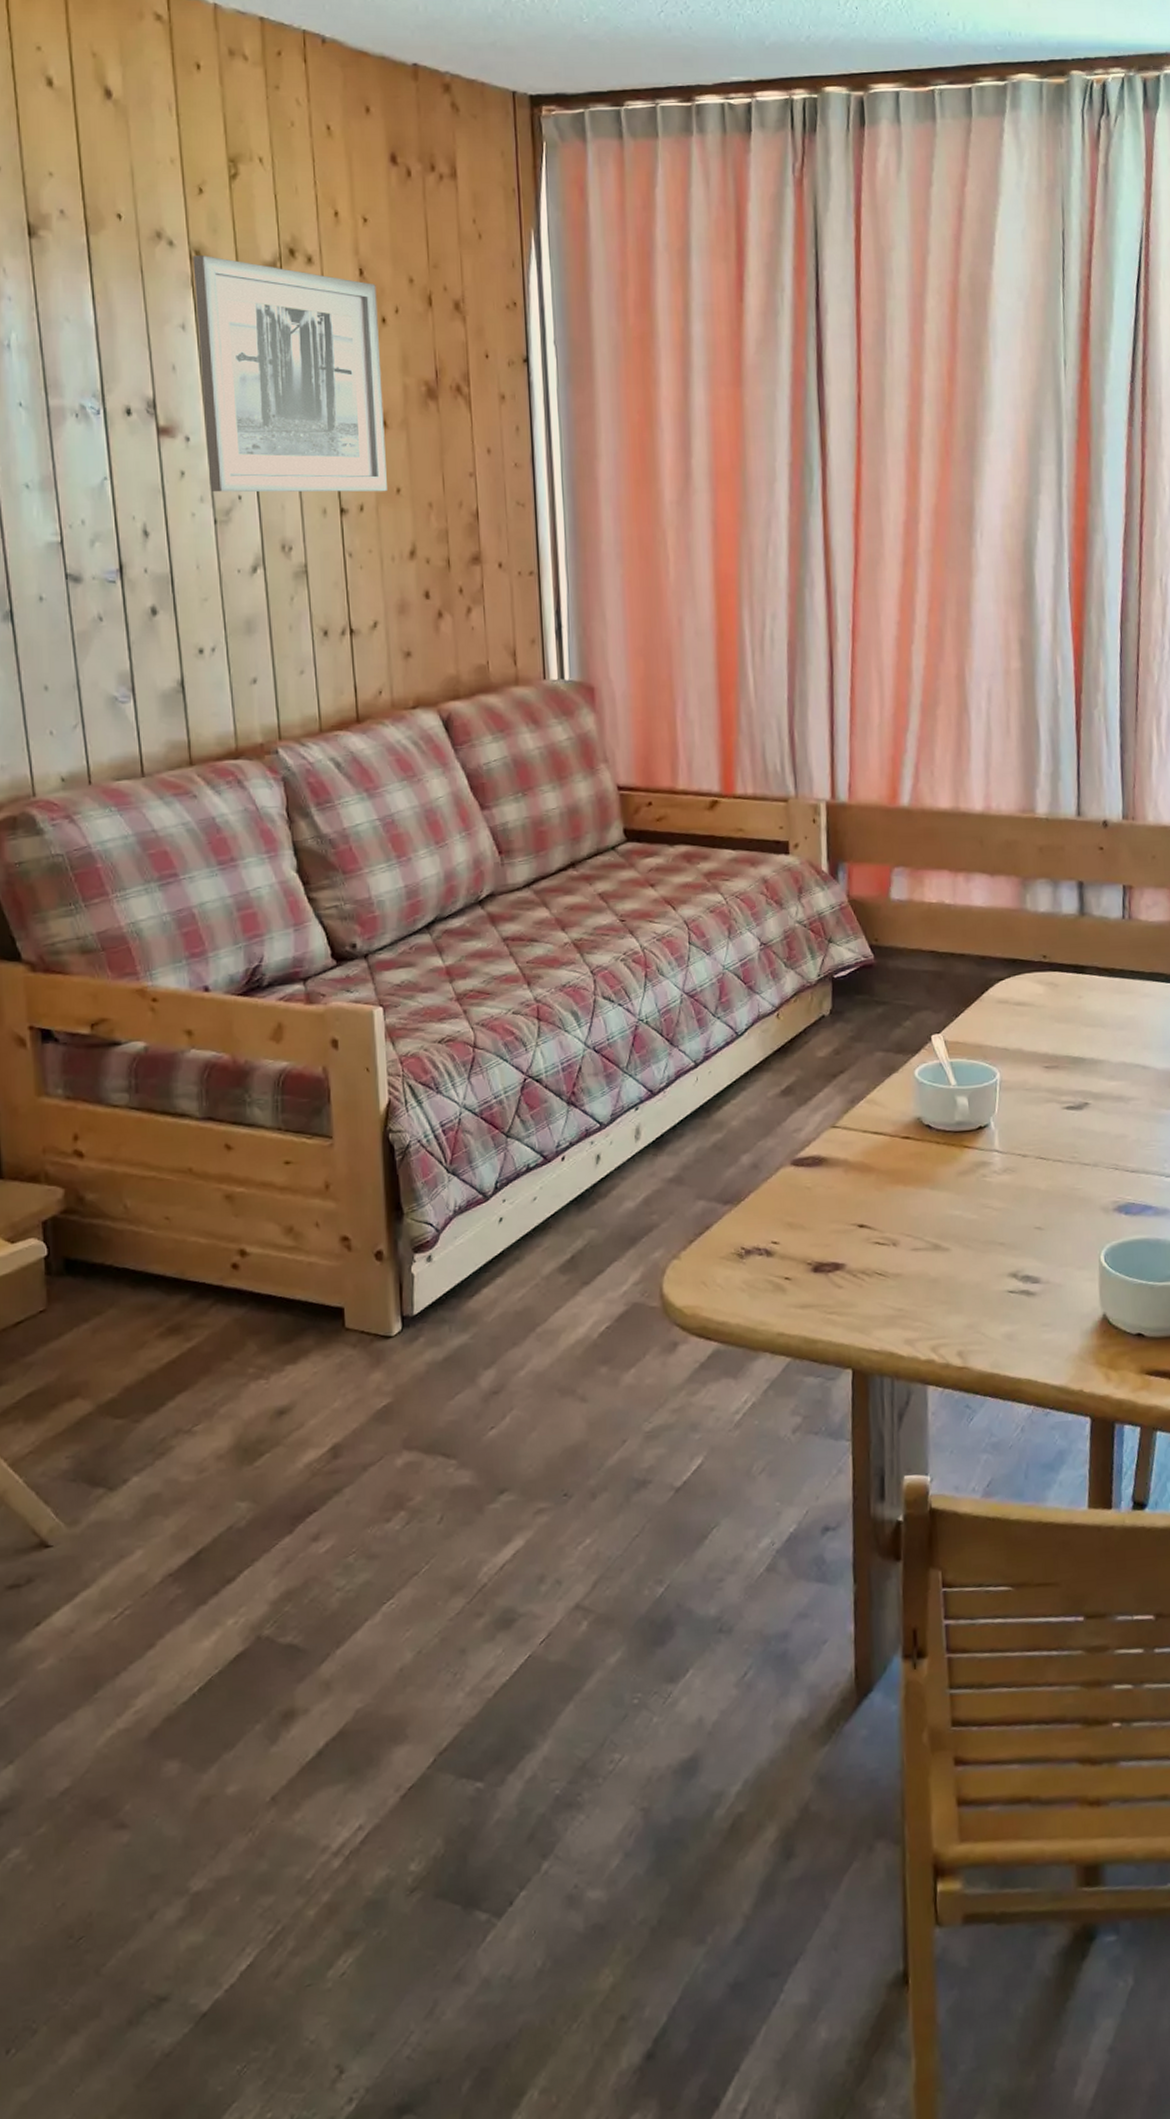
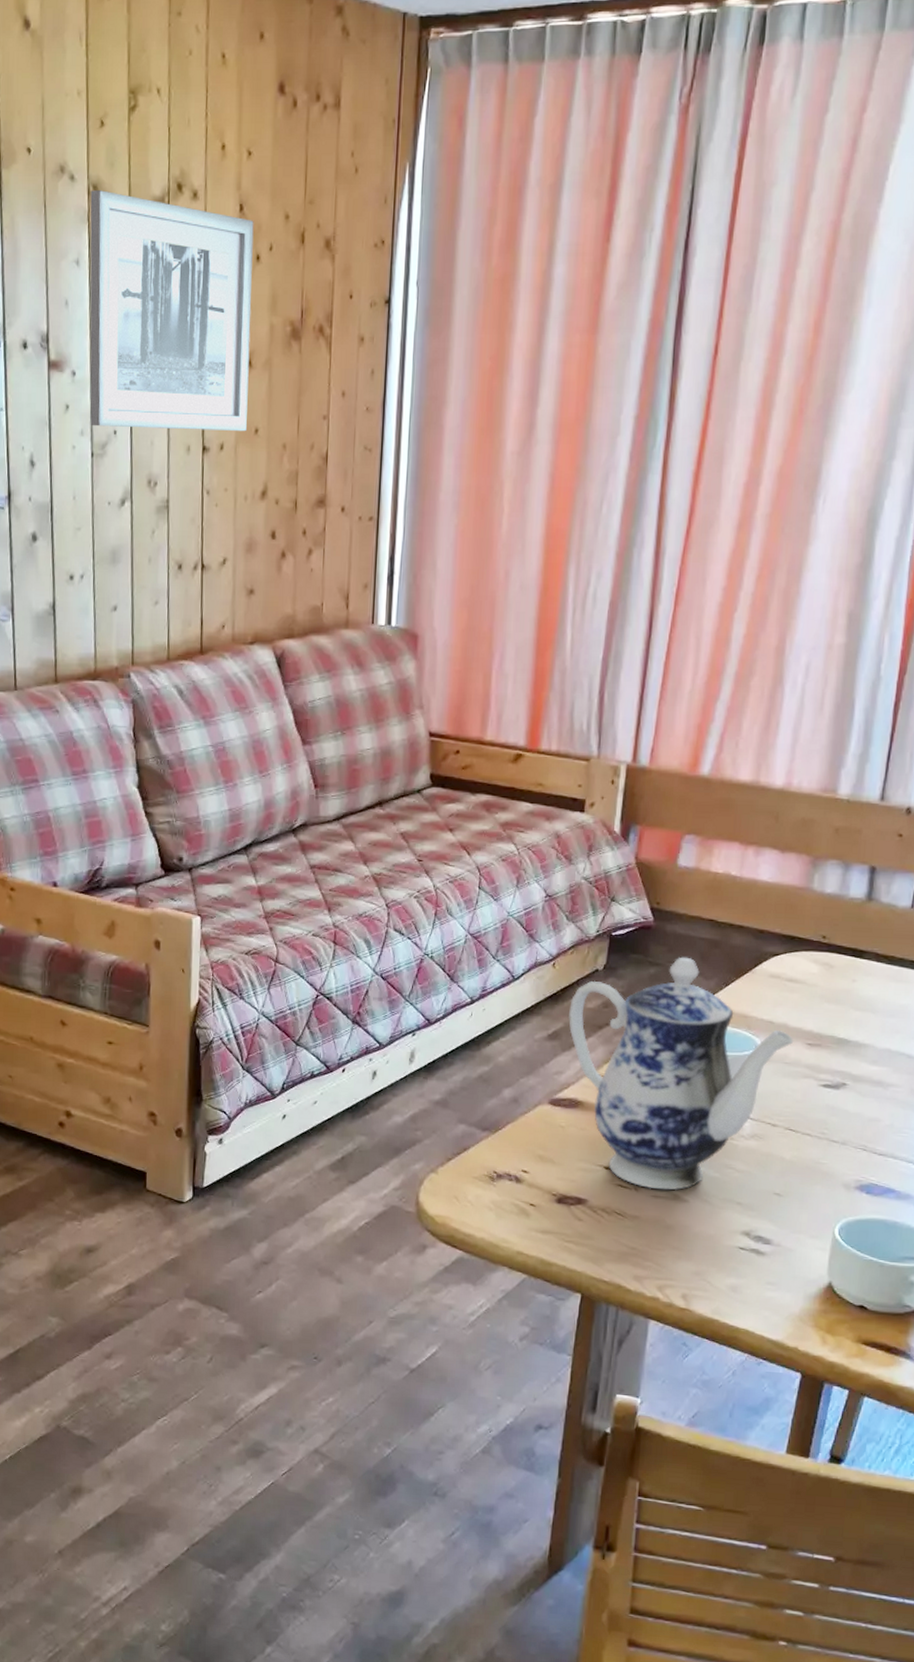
teapot: none [799,992,1031,1243] -> present [569,957,794,1191]

